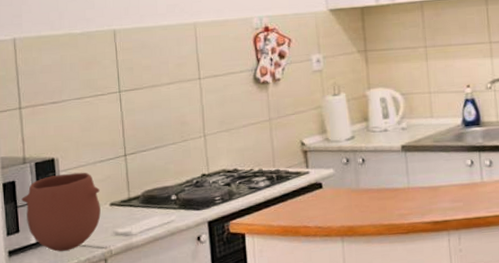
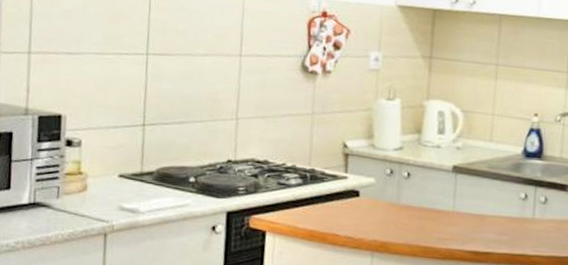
ceramic pot: present [21,172,101,252] -> none [17,133,109,218]

